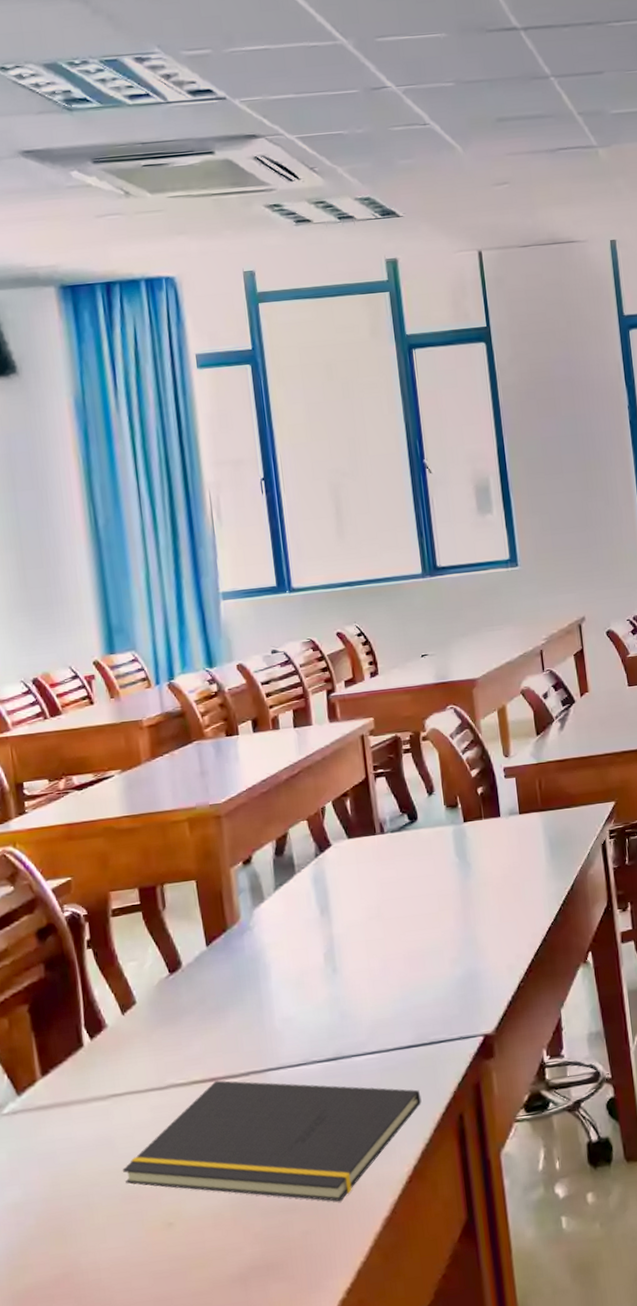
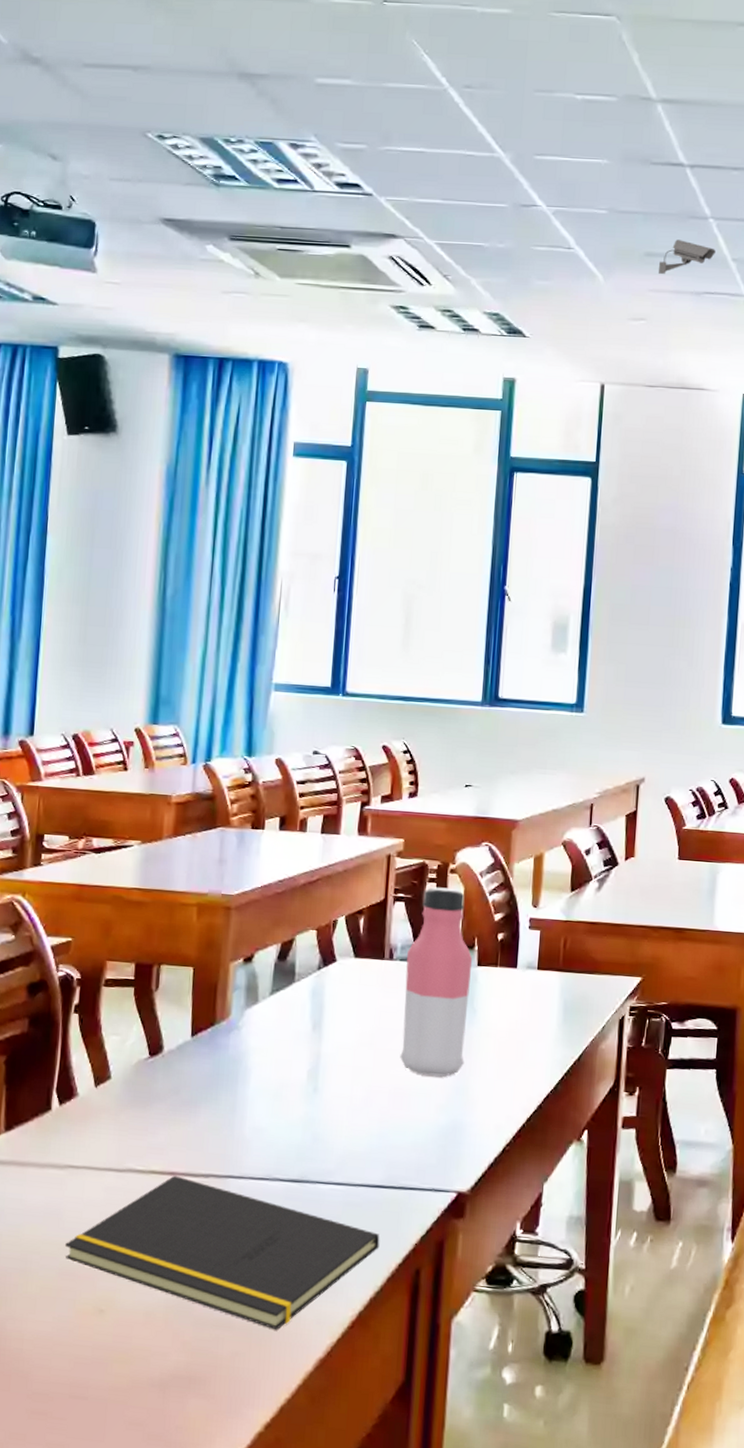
water bottle: none [396,754,468,935] -> present [400,887,473,1077]
security camera: none [512,101,562,138] -> present [659,239,716,275]

